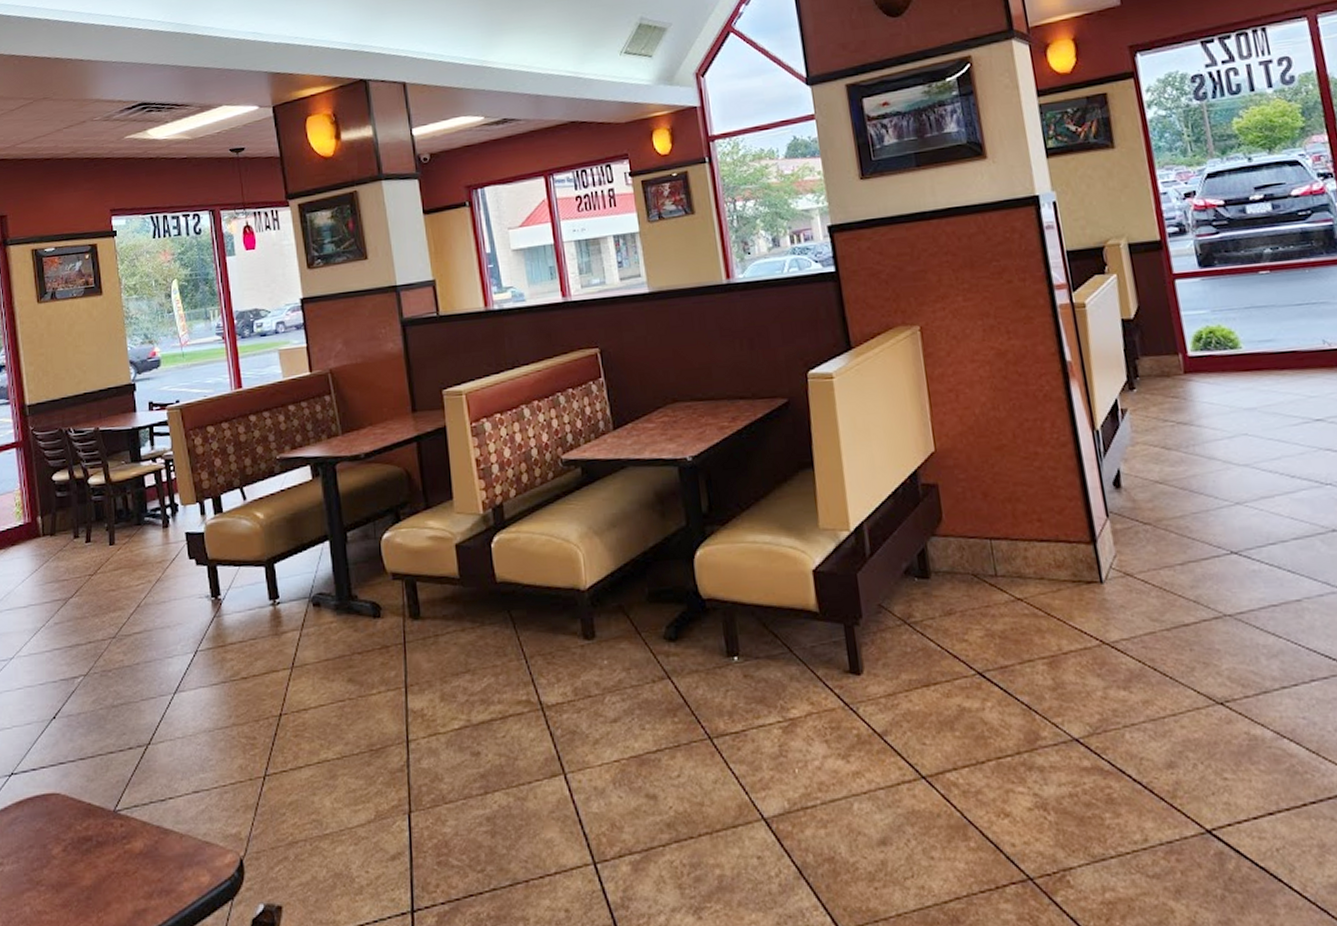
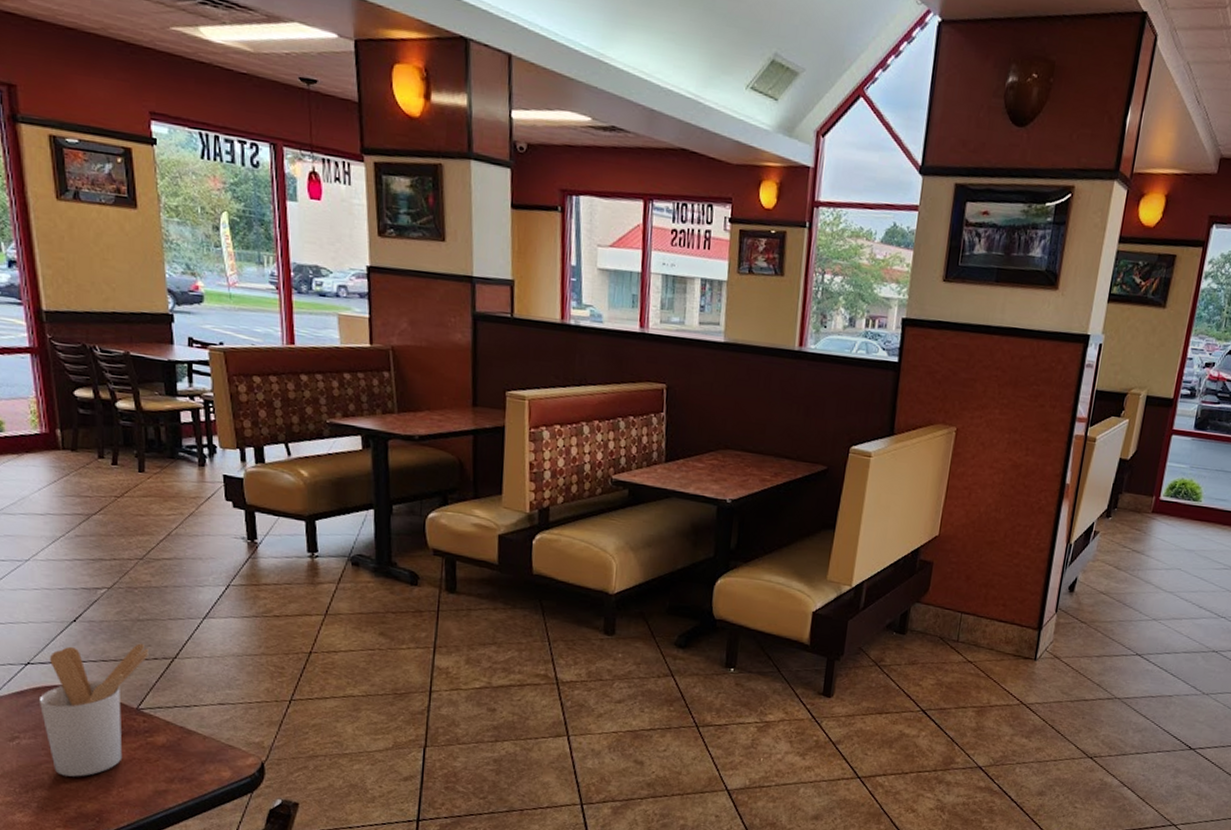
utensil holder: none [21,732,124,905] -> present [39,643,149,777]

